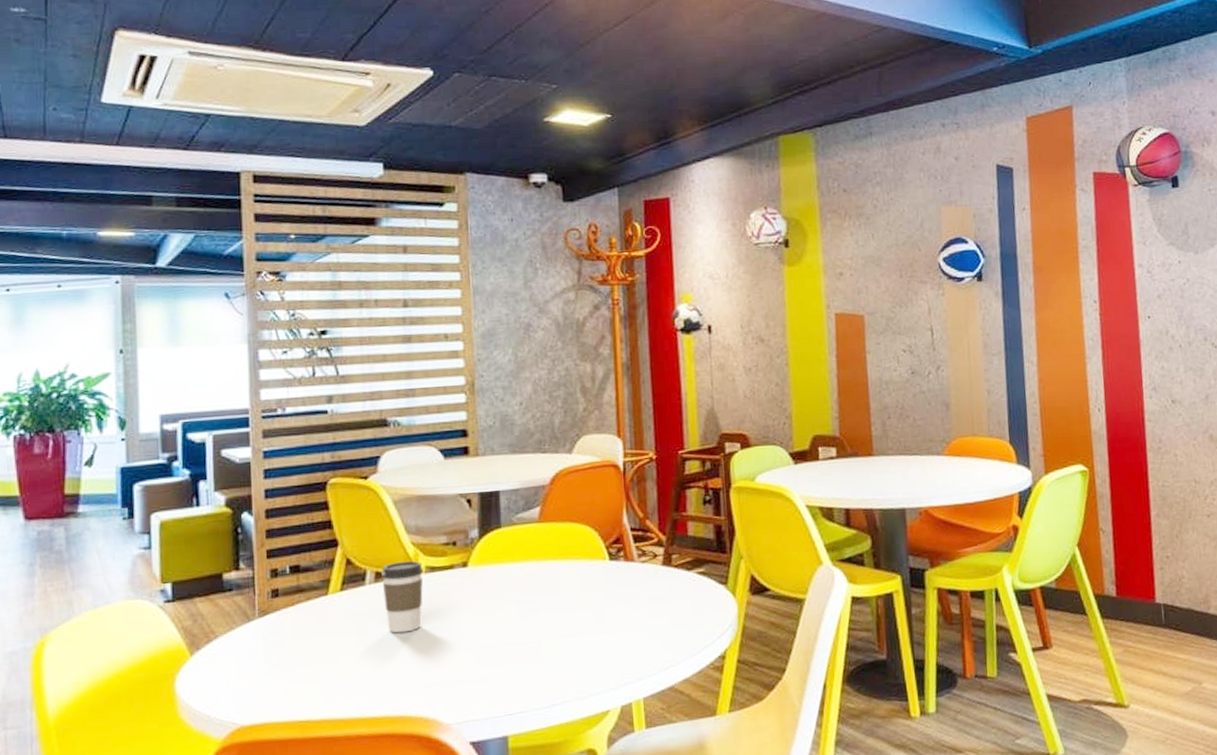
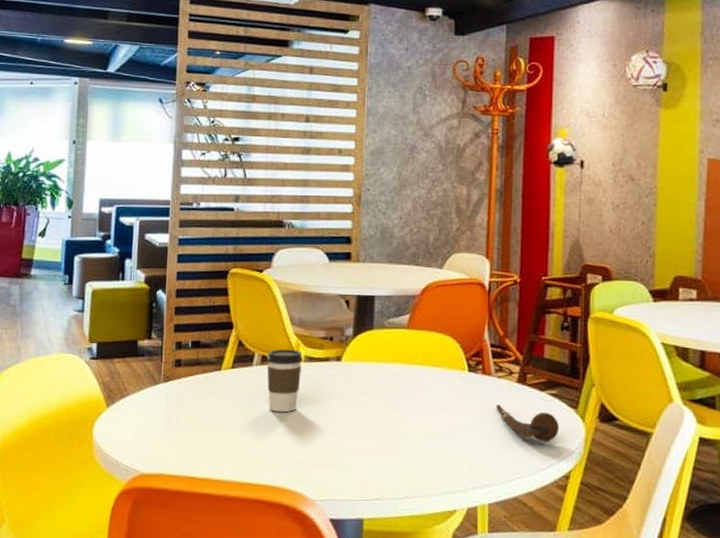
spoon: none [642,591,711,625] -> present [495,404,560,443]

